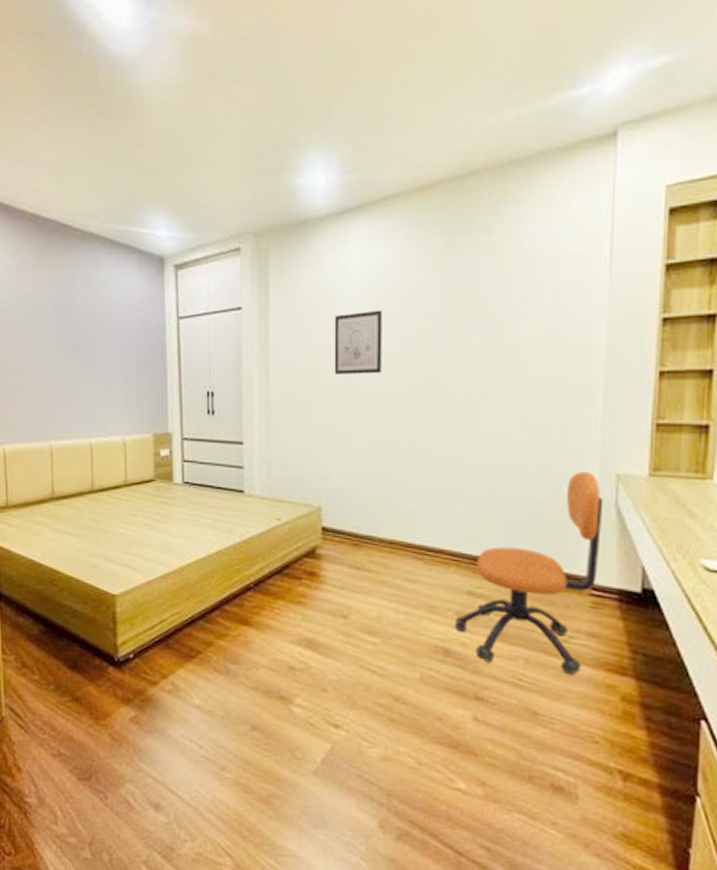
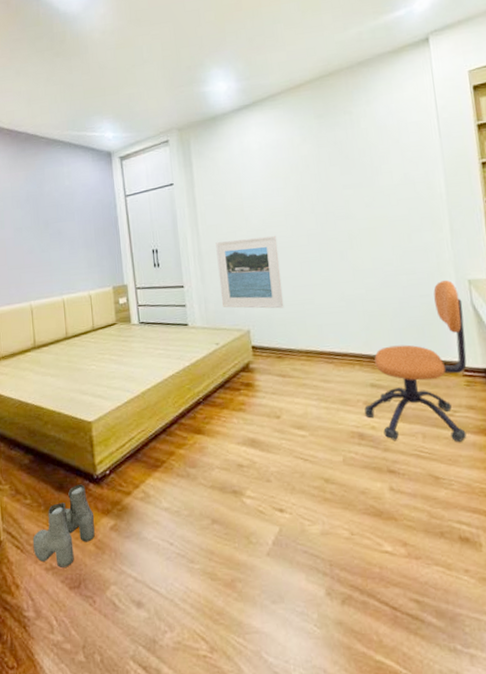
boots: none [38,665,112,756] -> present [32,484,95,567]
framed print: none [289,389,370,484] -> present [215,235,284,309]
wall art: present [334,310,382,374] -> none [244,175,284,227]

